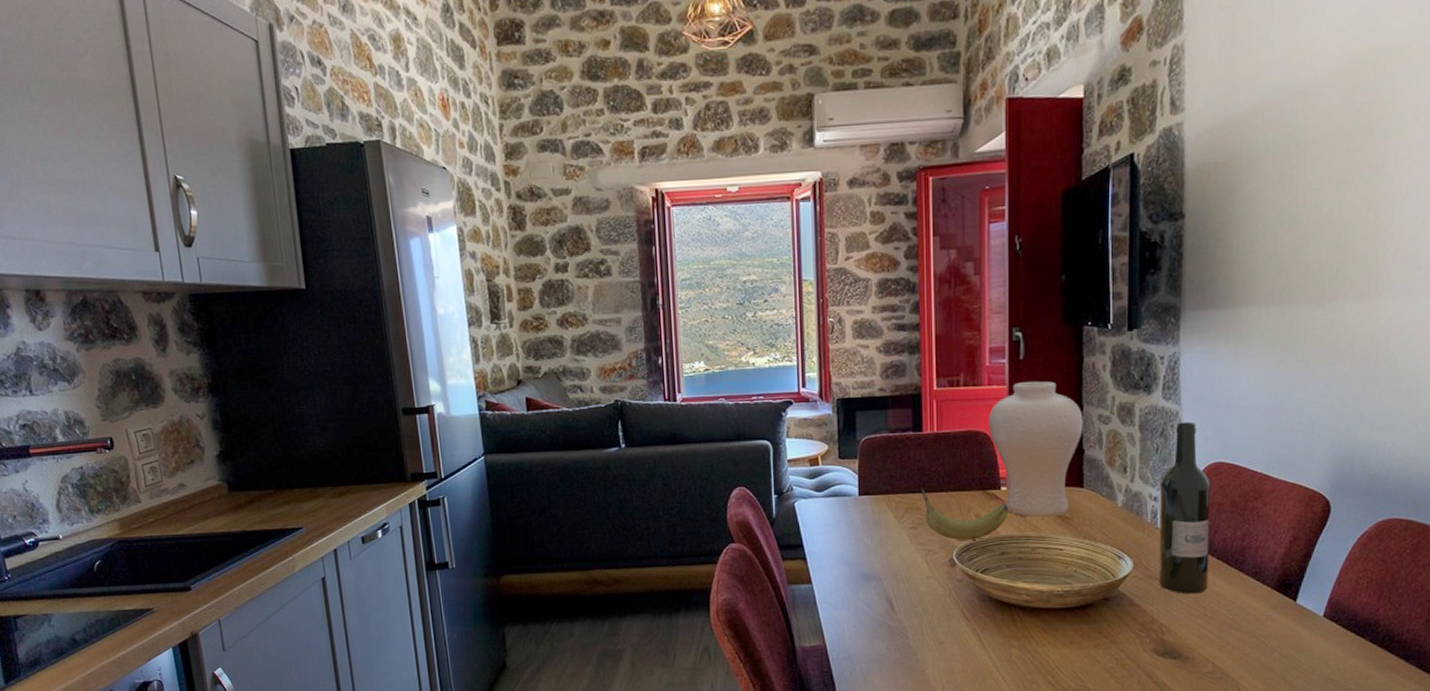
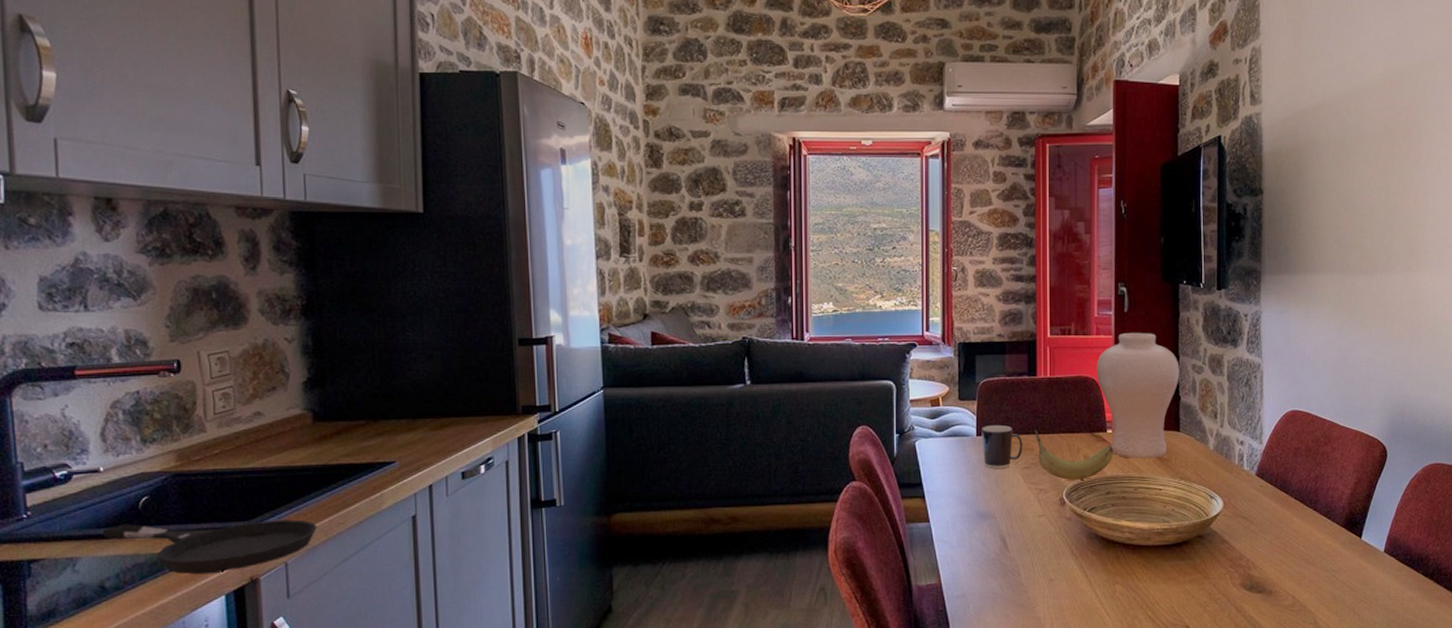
frying pan: none [67,581,242,630] -> present [102,519,317,575]
mug: none [864,483,909,529] -> present [982,424,1023,469]
wine bottle: present [1158,421,1211,594] -> none [1245,373,1289,532]

